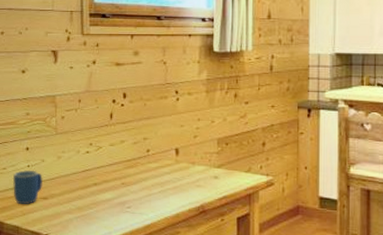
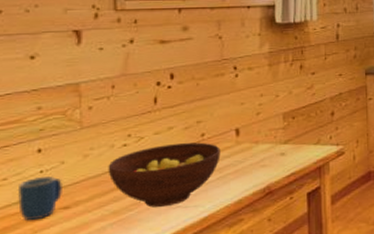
fruit bowl: none [75,156,162,210] -> present [108,142,221,207]

